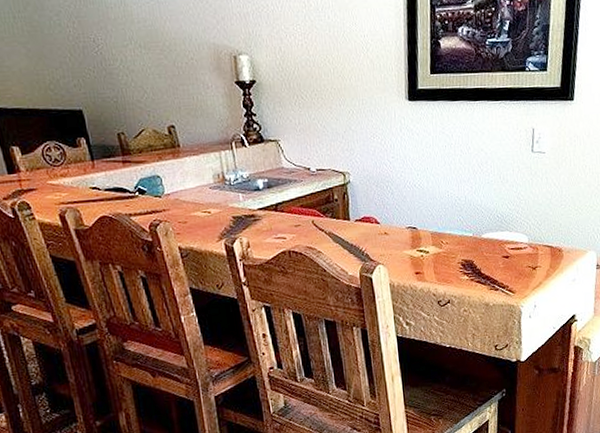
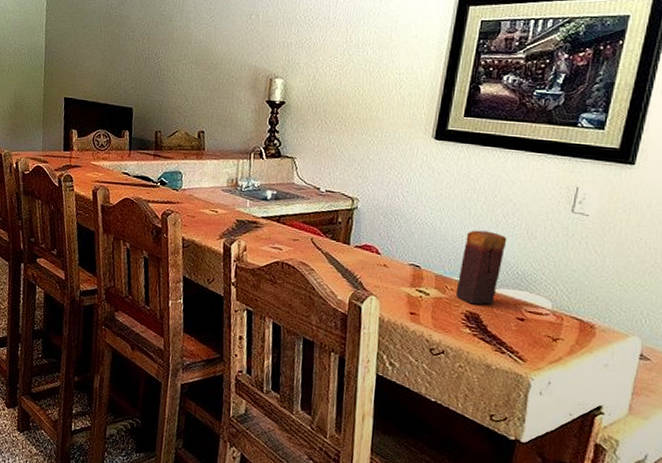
candle: none [450,182,485,253] -> present [455,230,507,305]

